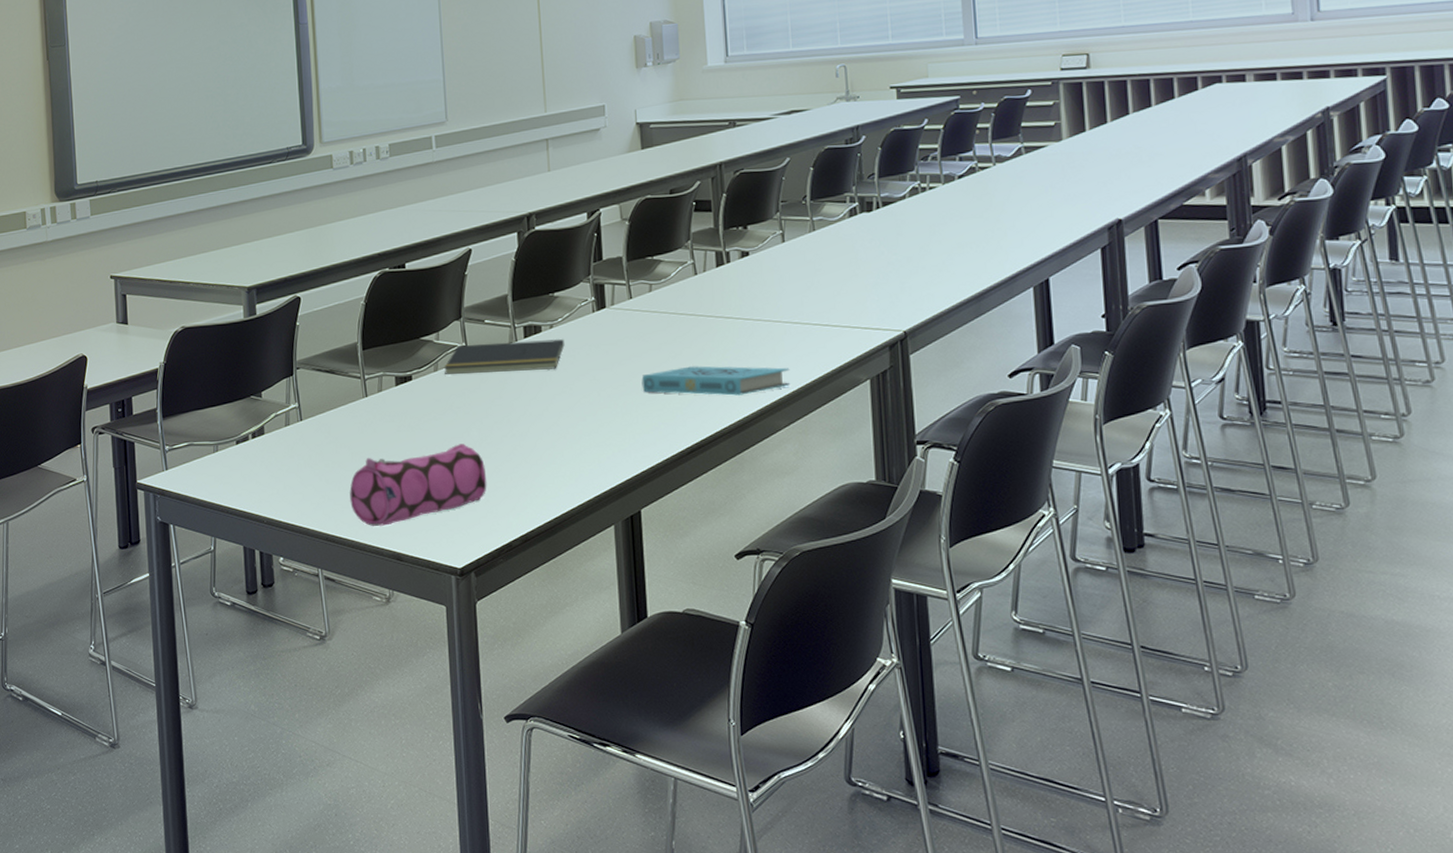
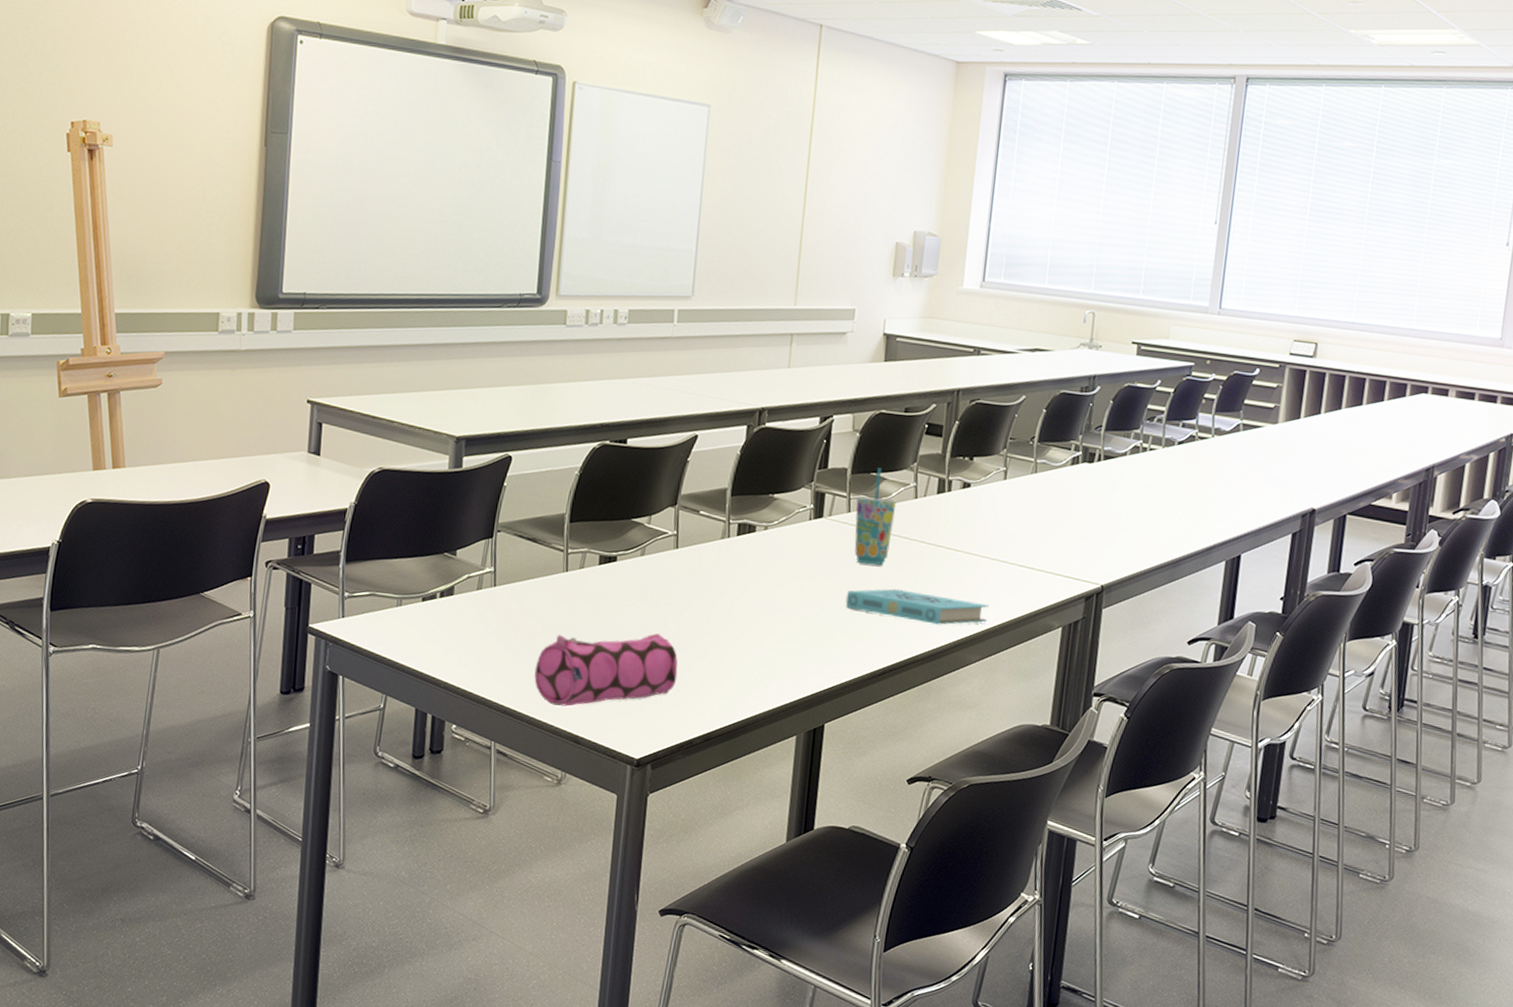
notepad: present [443,338,565,375] -> none [650,533,777,572]
cup: none [636,251,678,347] -> present [854,468,897,565]

